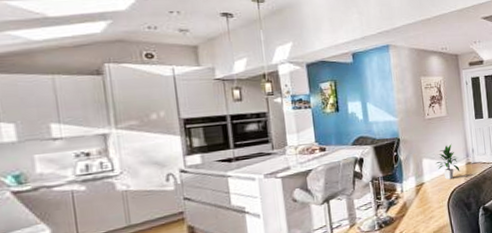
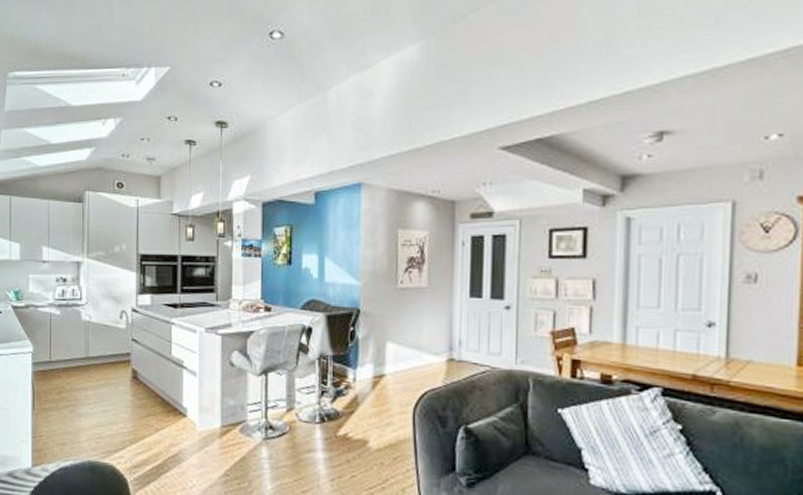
indoor plant: present [434,143,460,180] -> none [402,327,437,378]

